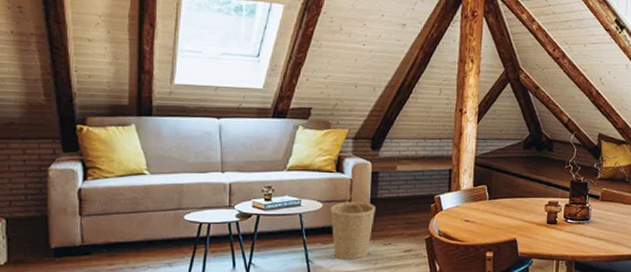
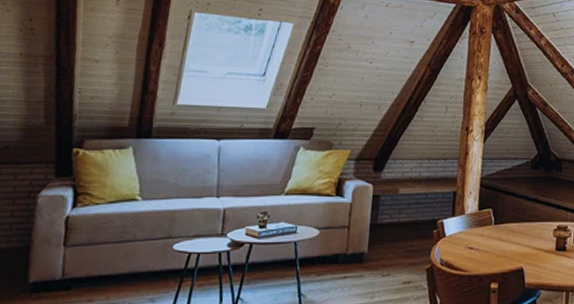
basket: present [331,193,375,260] -> none [327,219,375,293]

